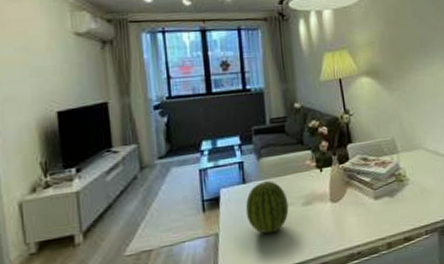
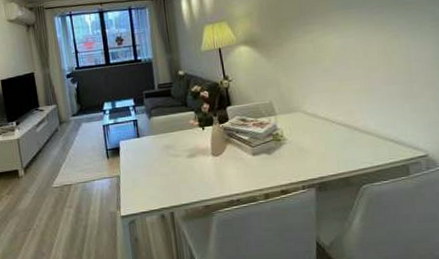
fruit: present [245,181,289,234] -> none [140,136,176,179]

